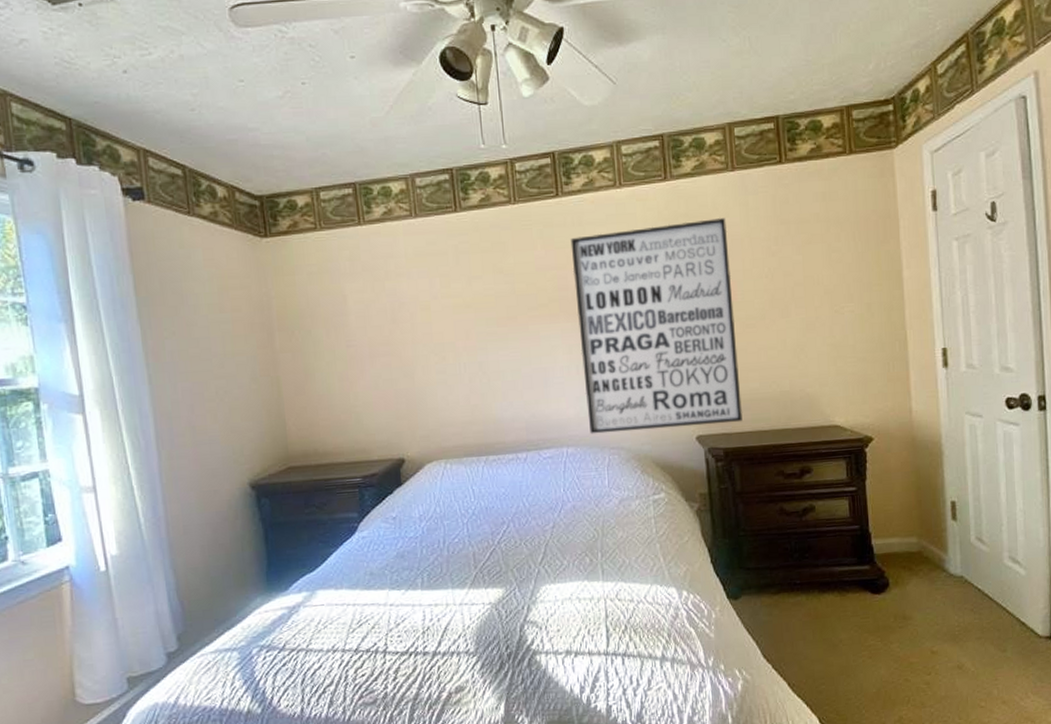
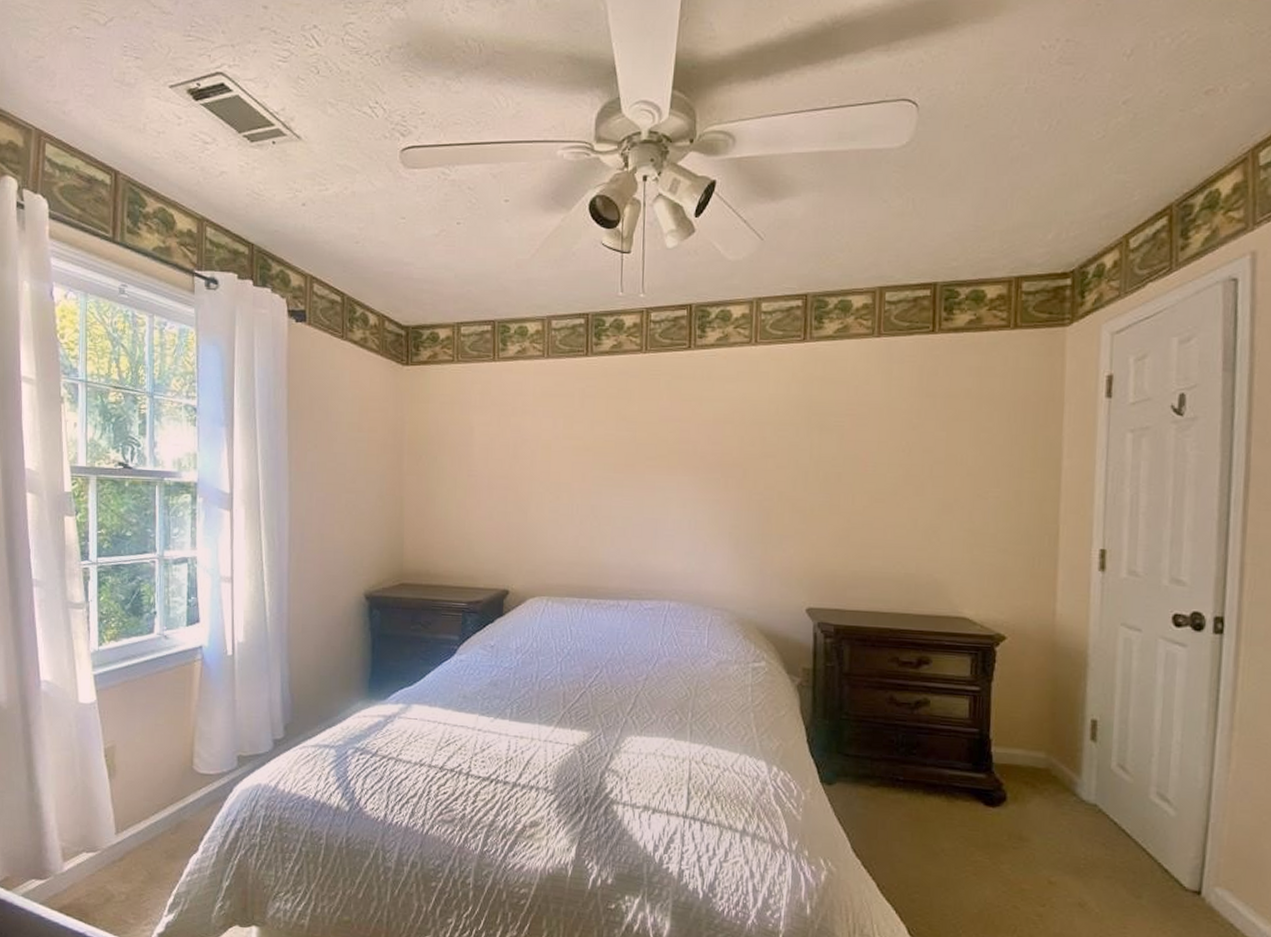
wall art: present [570,218,743,434] -> none [694,385,866,600]

